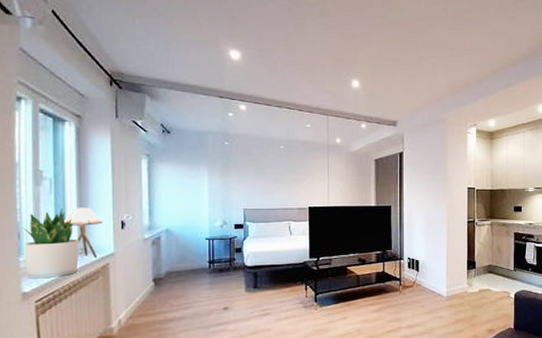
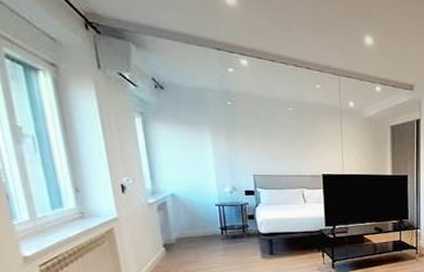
planter: present [22,209,79,279] -> none [9,169,81,243]
table lamp: present [64,206,103,258] -> none [56,167,101,222]

